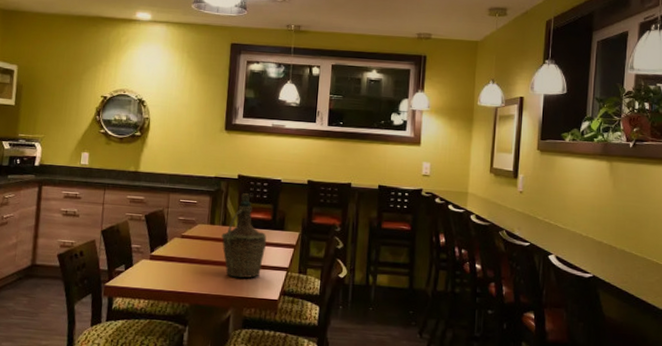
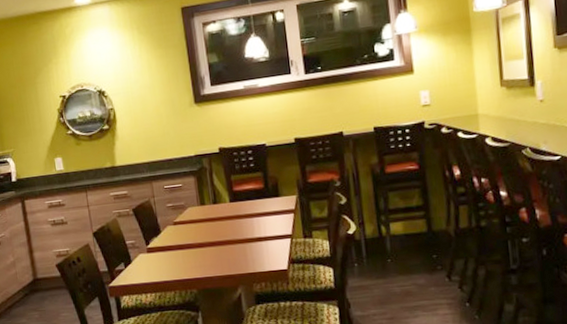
bottle: present [221,193,267,278] -> none [215,165,264,255]

